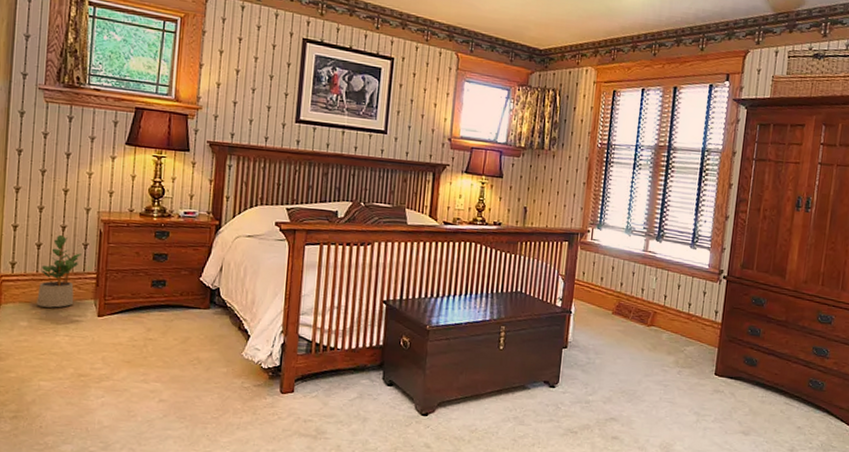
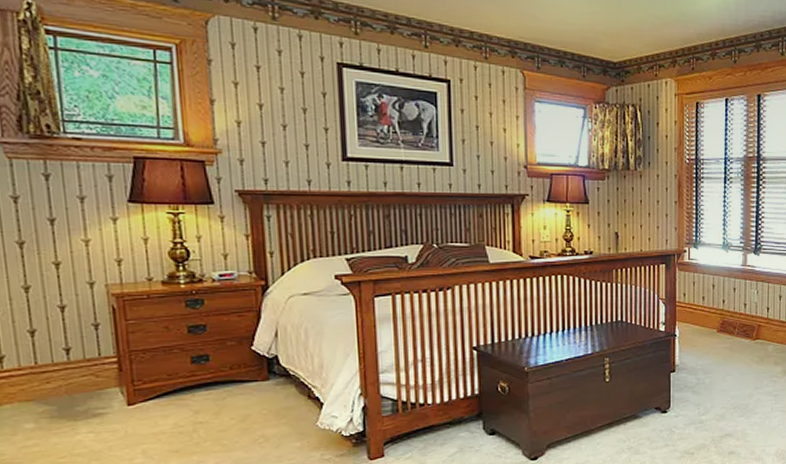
potted plant: present [37,234,82,308] -> none [41,316,93,403]

